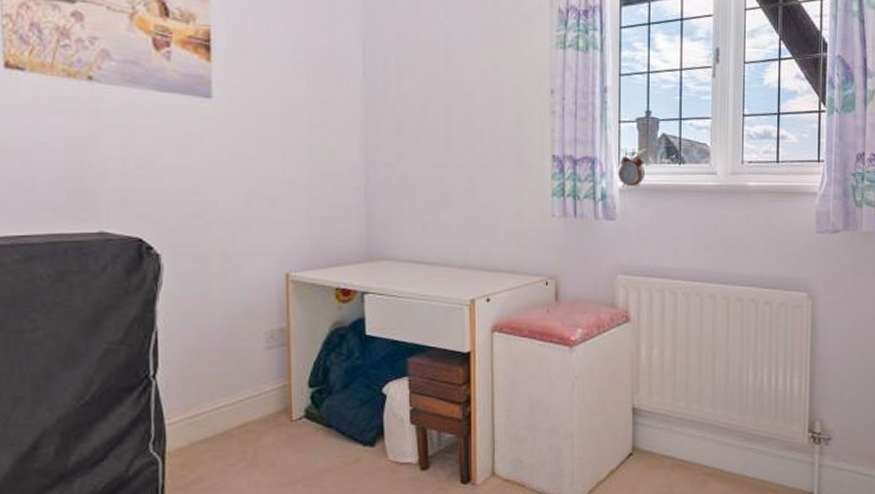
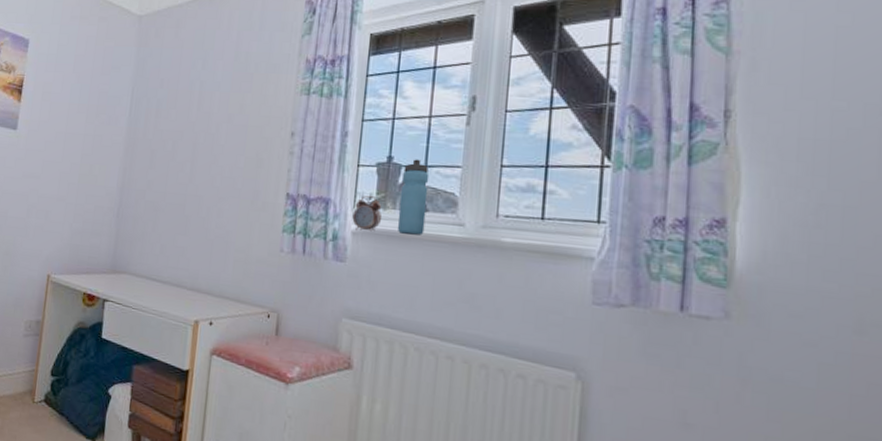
water bottle: none [659,112,684,188] -> present [397,159,430,236]

